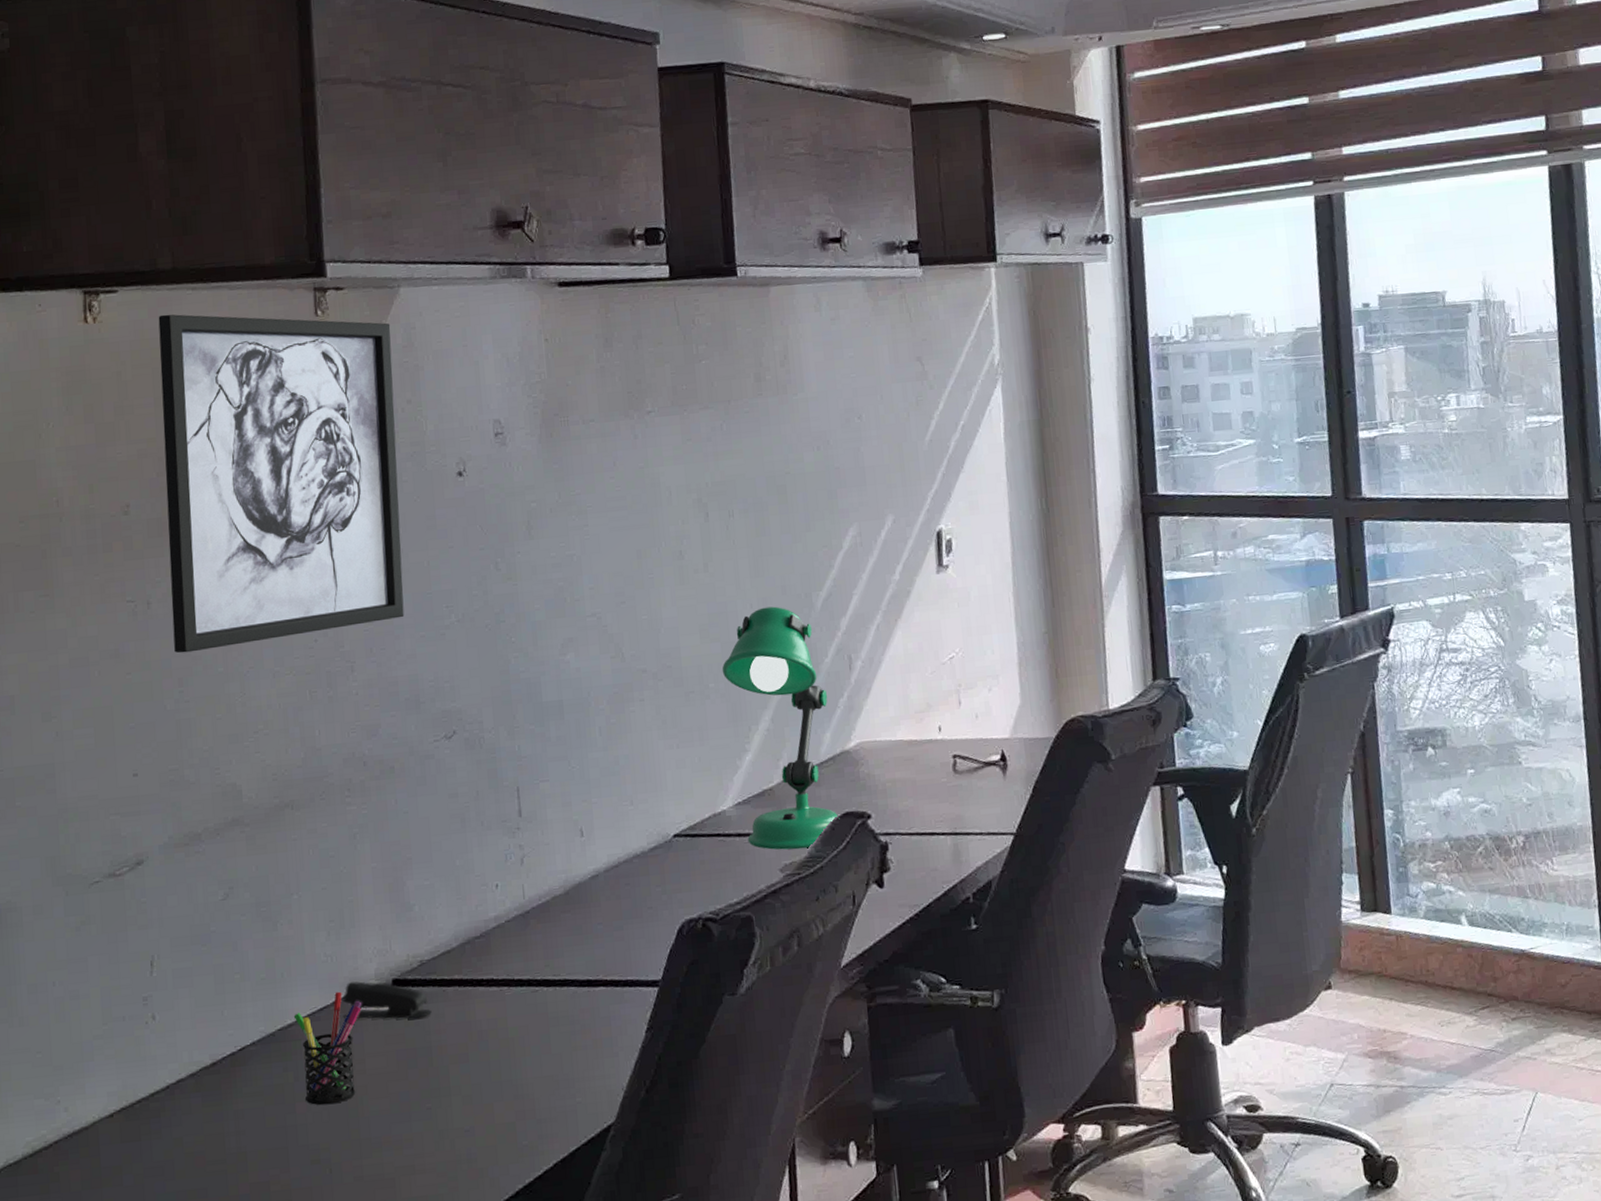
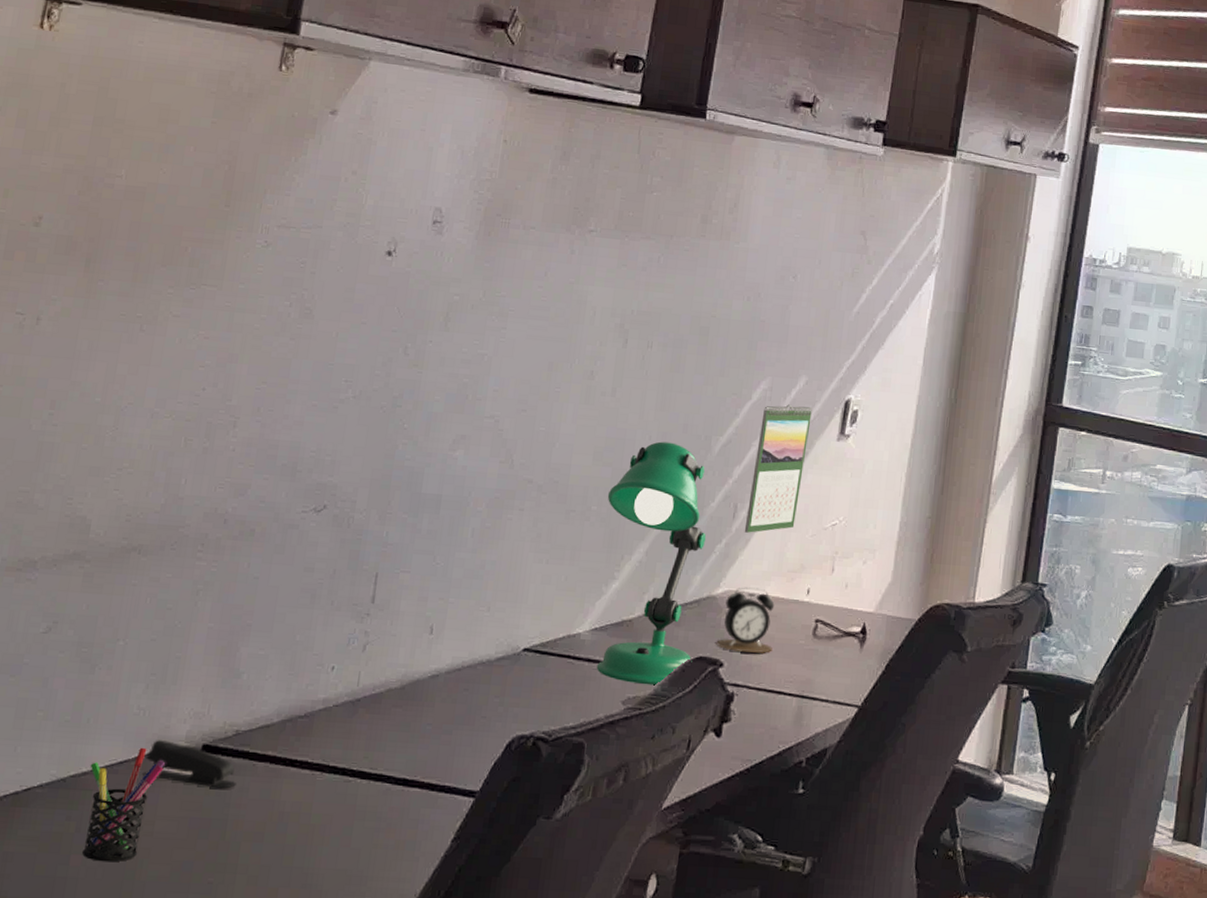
wall art: present [158,314,405,653] -> none [54,36,353,383]
calendar: none [857,545,912,682] -> present [744,404,812,533]
alarm clock: none [859,734,916,801] -> present [716,587,775,653]

